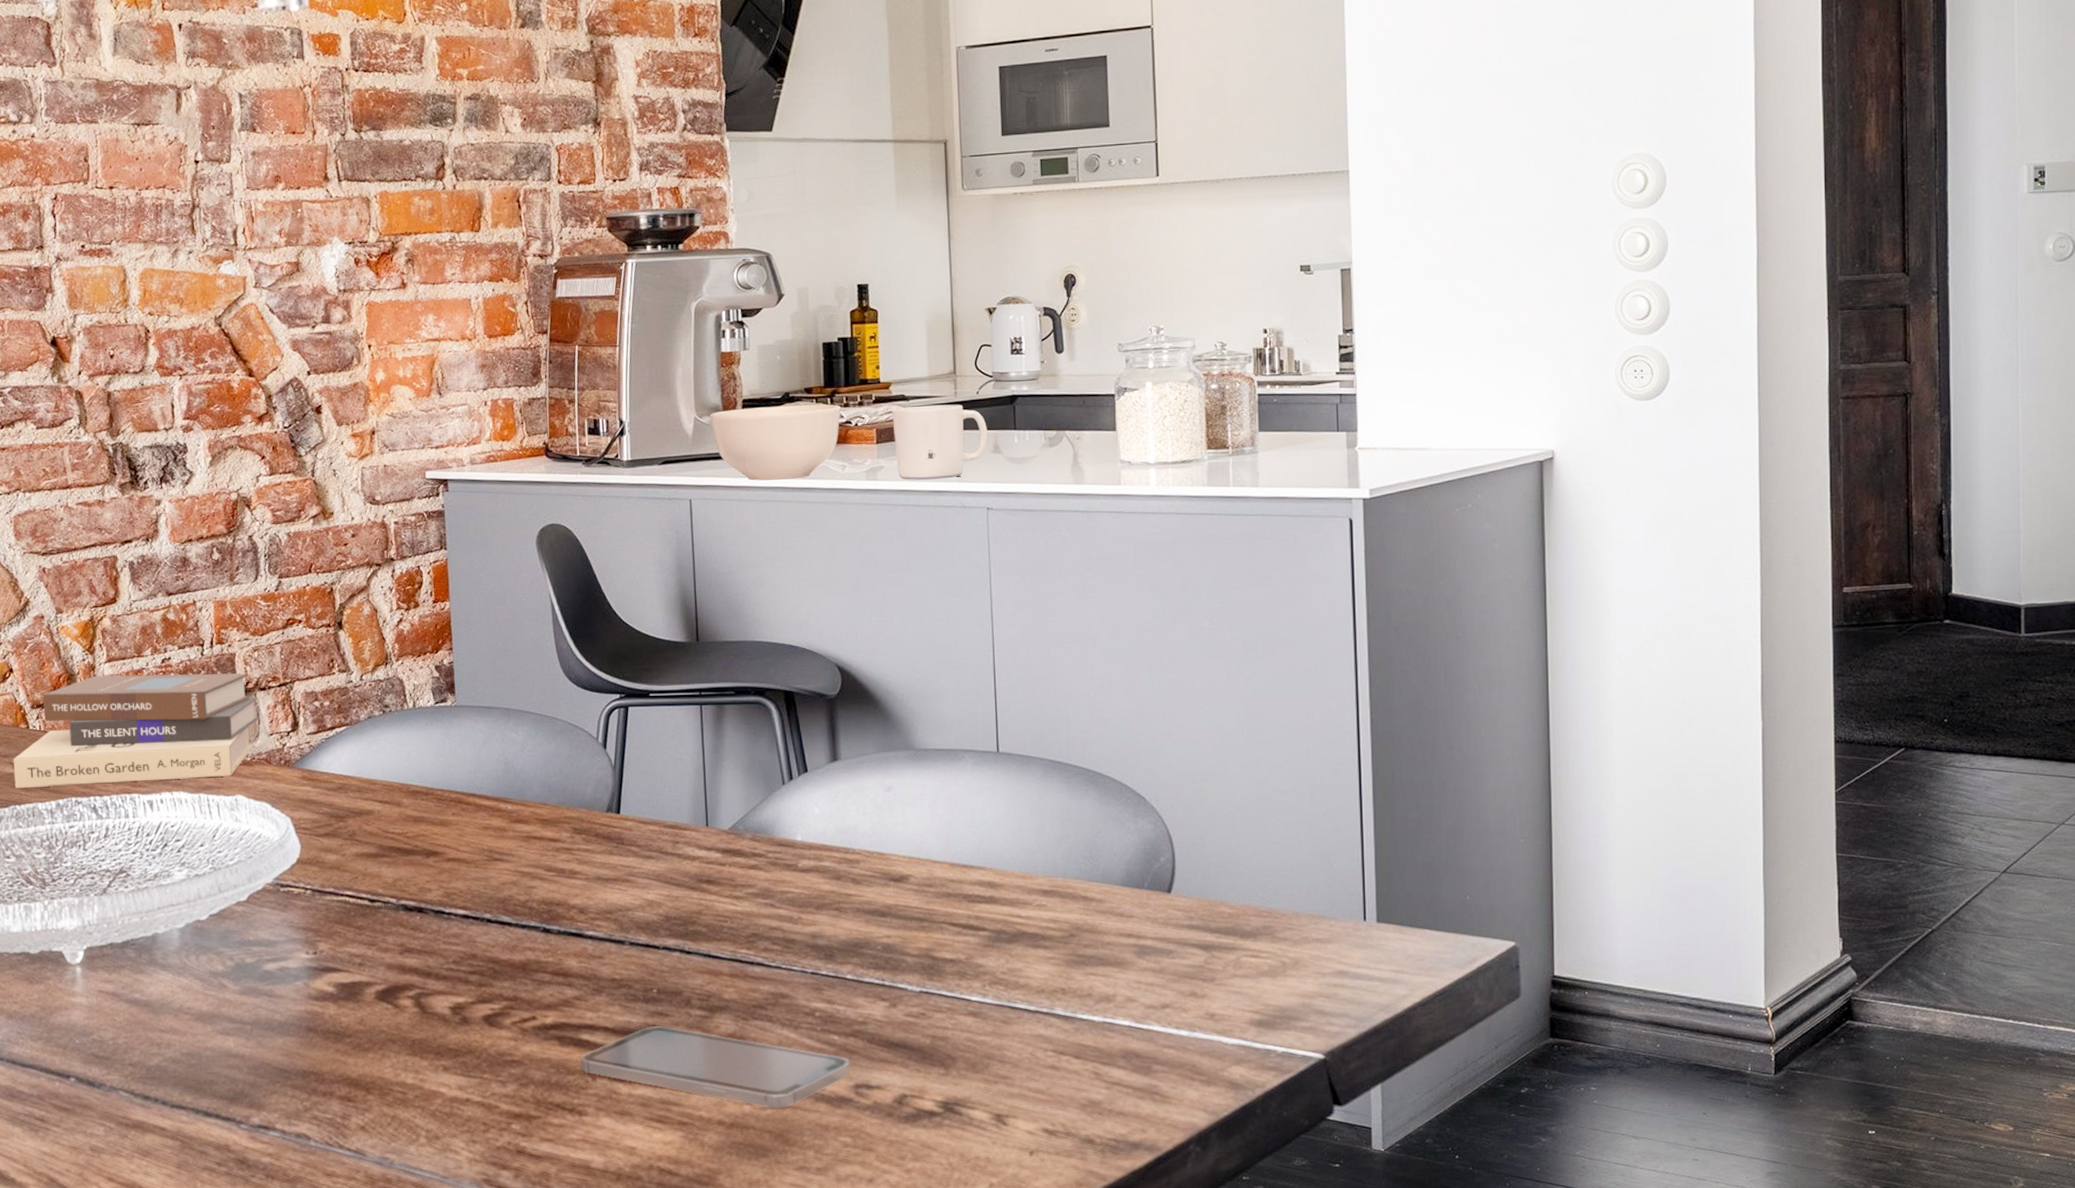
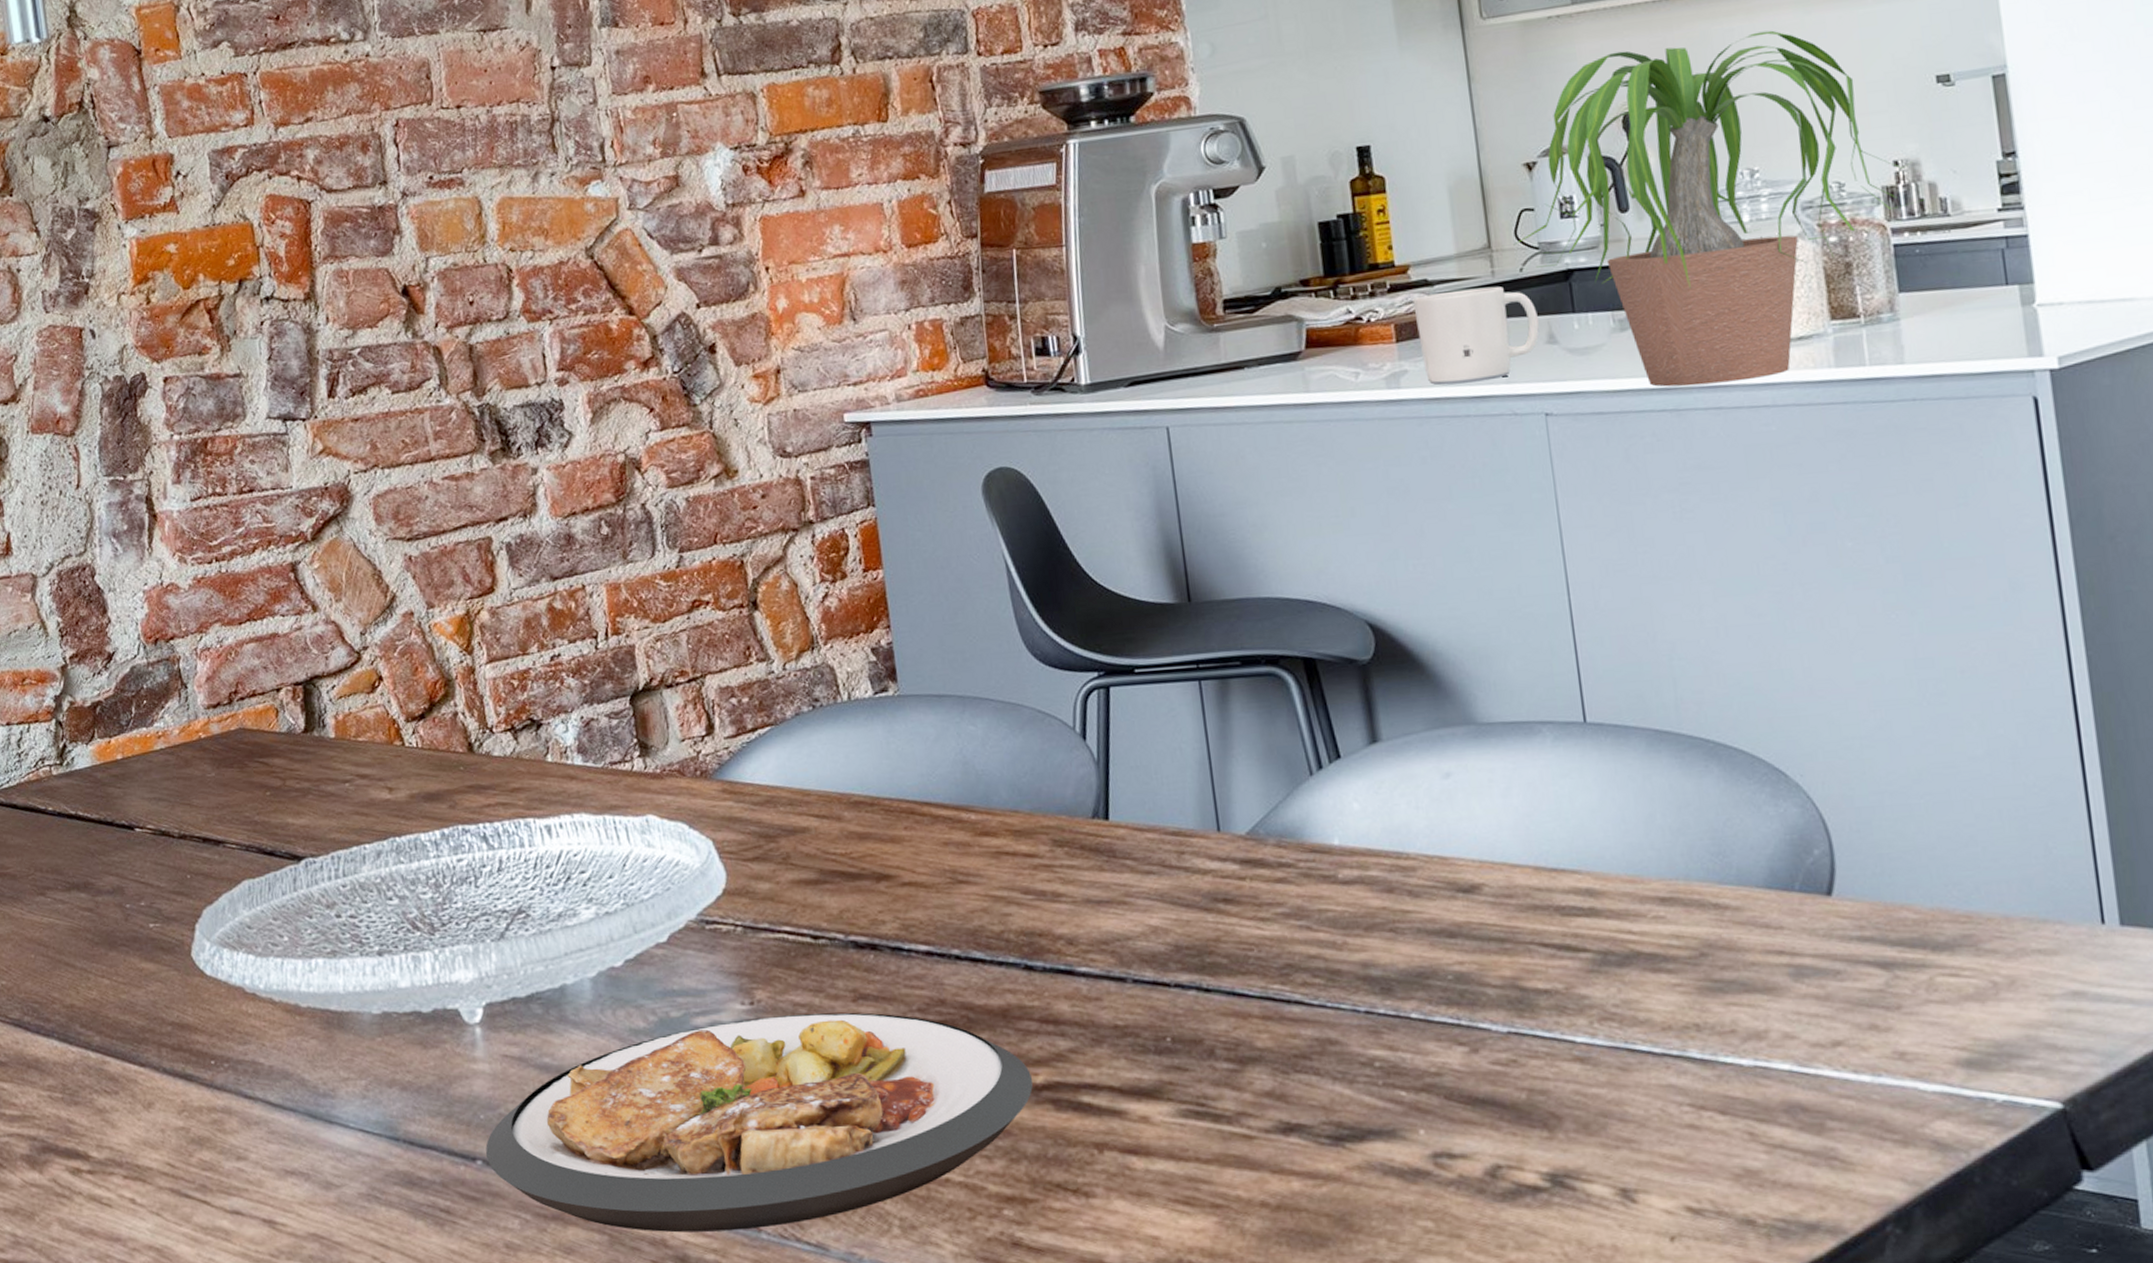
books: present [13,673,258,789] -> none [388,668,666,818]
plate: none [79,962,543,1140] -> present [485,1012,1033,1233]
smartphone: present [580,1026,850,1109] -> none [1082,1084,1425,1186]
bowl: present [710,404,841,481] -> none [1183,297,1348,399]
potted plant: none [973,219,1284,494] -> present [1513,30,1925,388]

